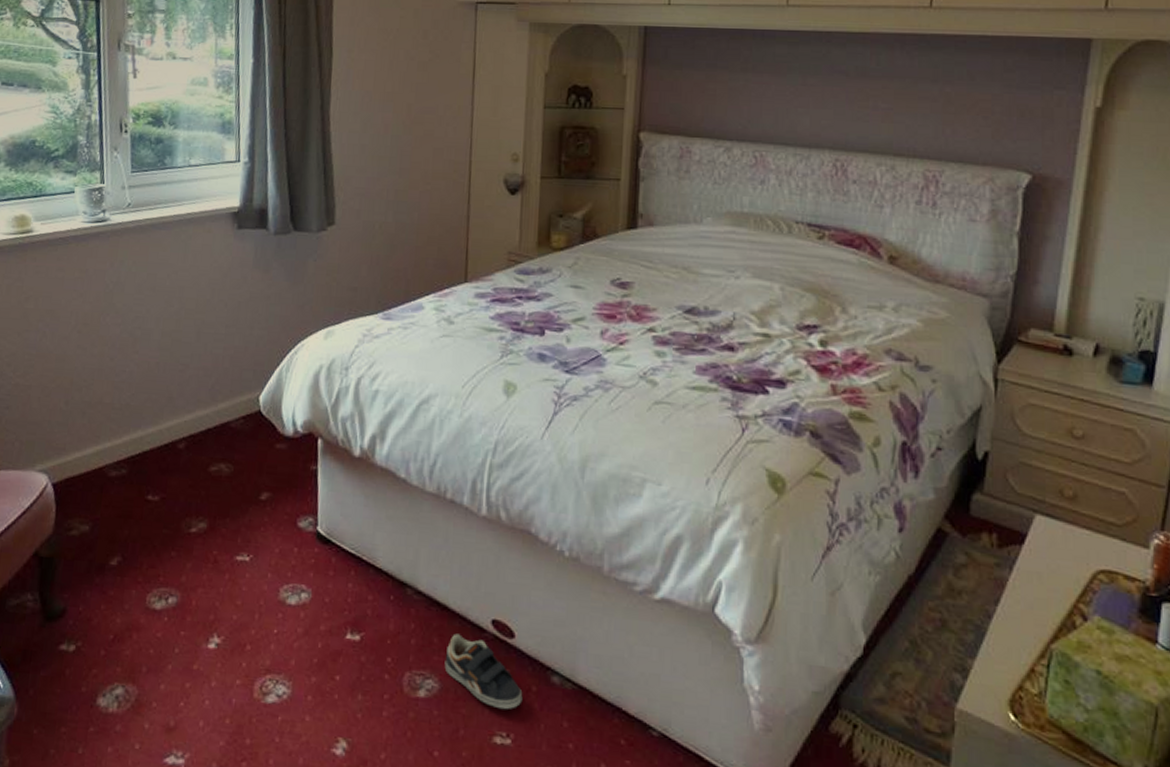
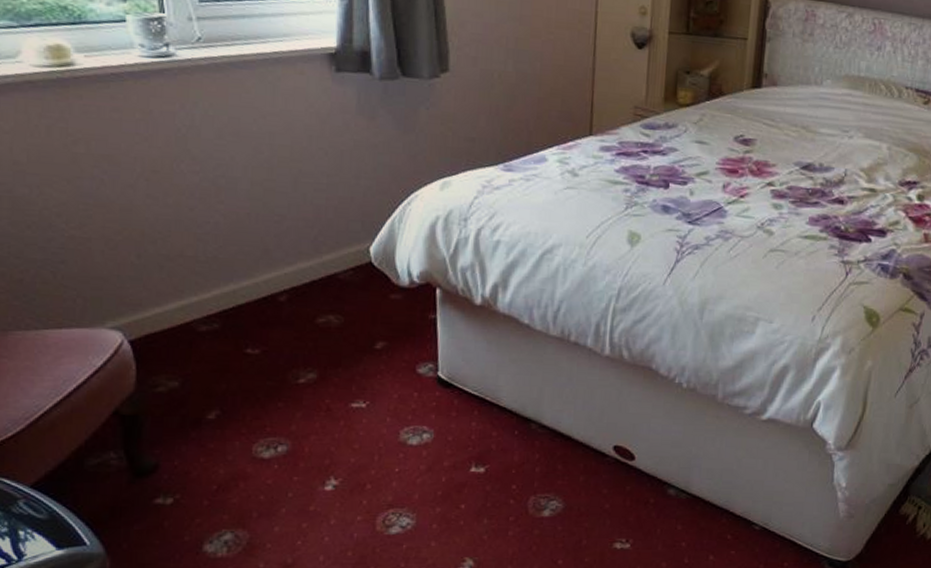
sneaker: present [444,633,523,710] -> none [568,460,642,521]

